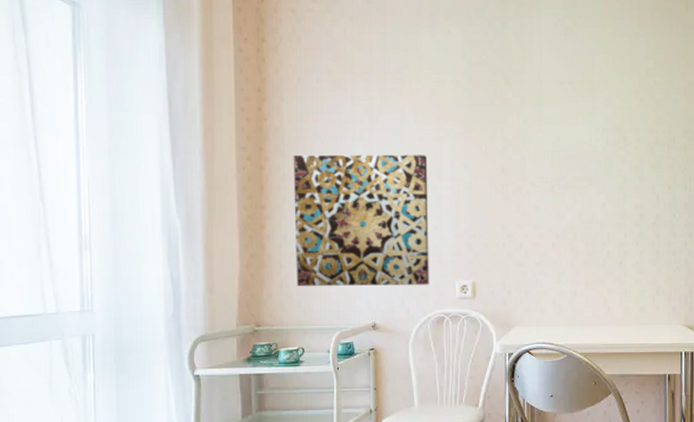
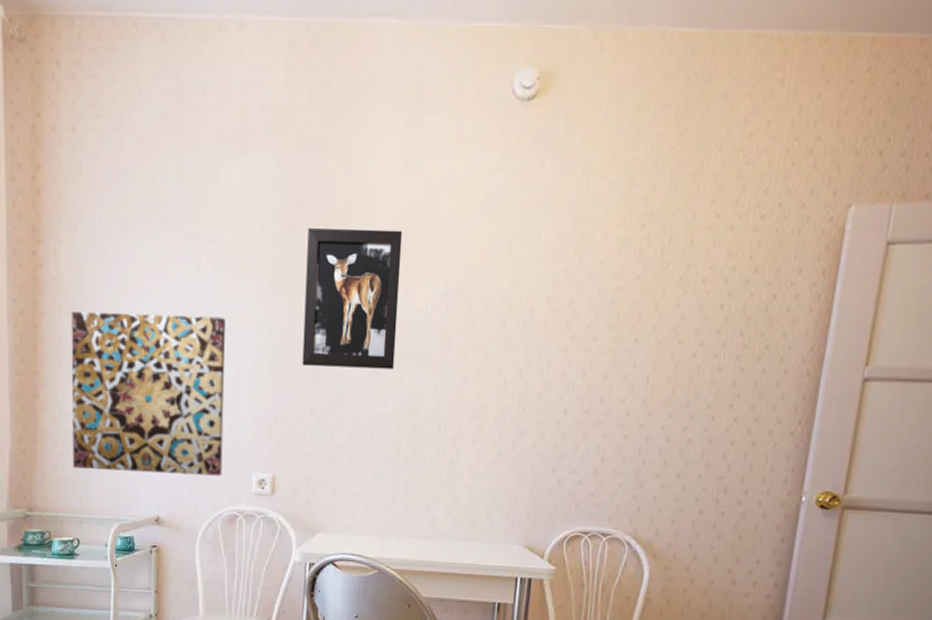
wall art: none [492,82,569,190] -> present [302,228,403,369]

